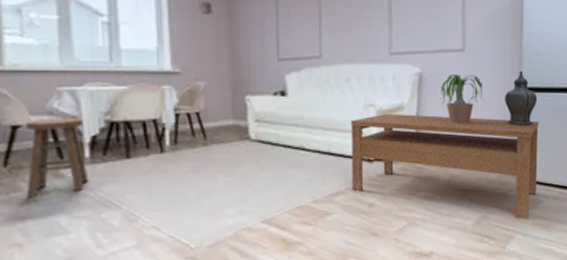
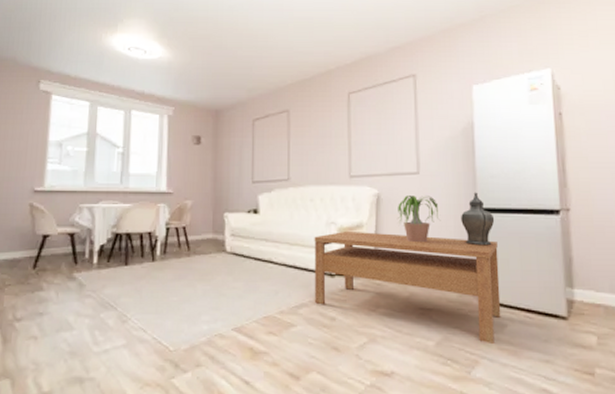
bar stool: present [26,118,89,197] -> none [46,230,96,296]

